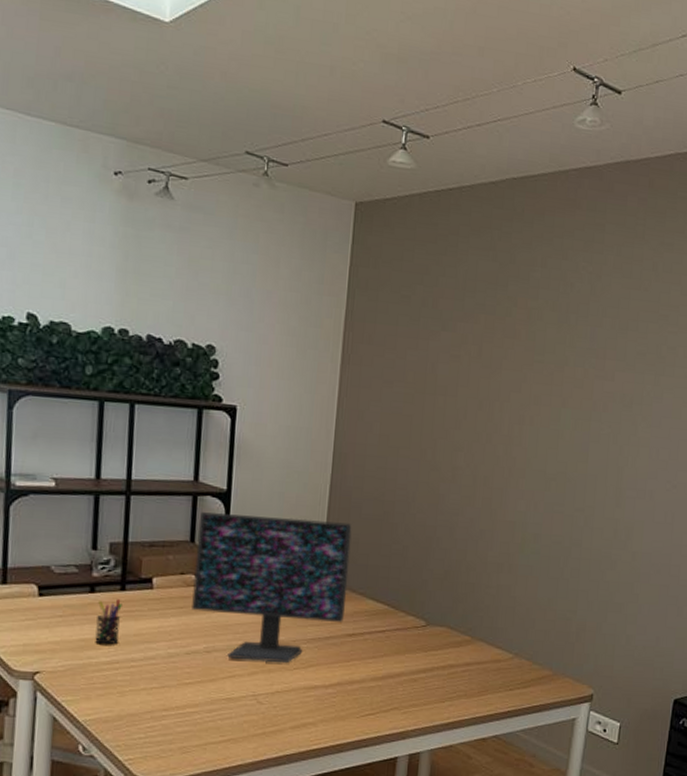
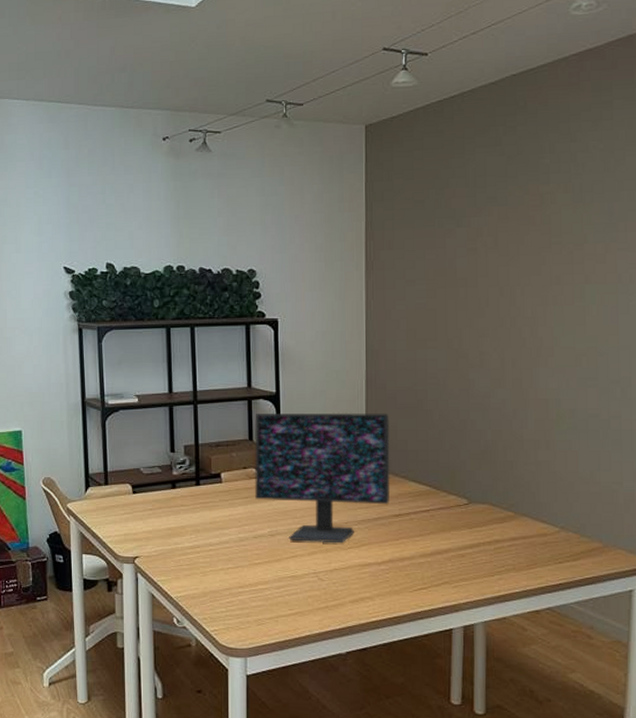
pen holder: present [95,599,122,645] -> none [179,493,198,532]

